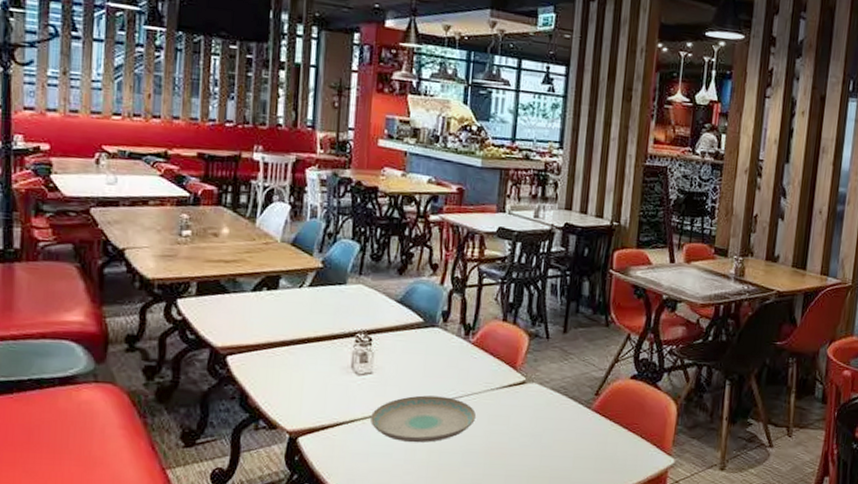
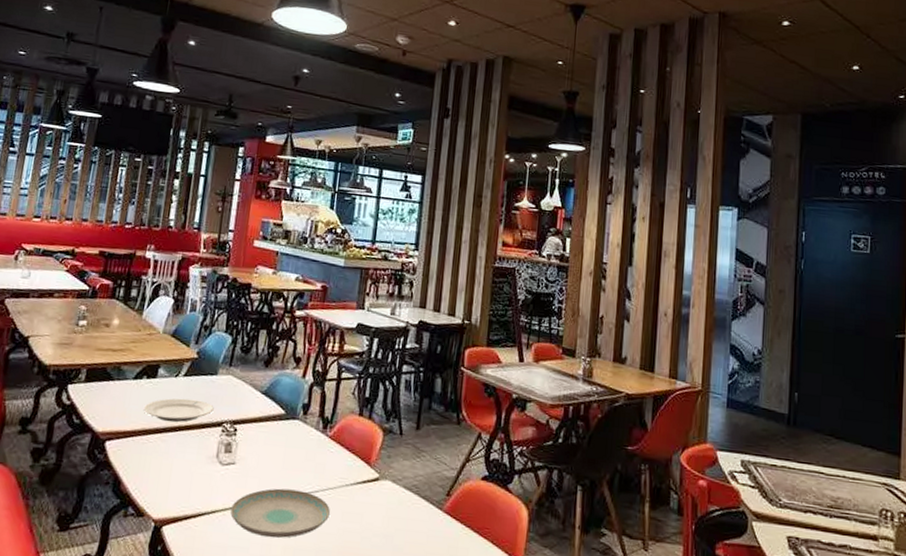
plate: none [266,309,345,335] -> present [143,398,214,423]

